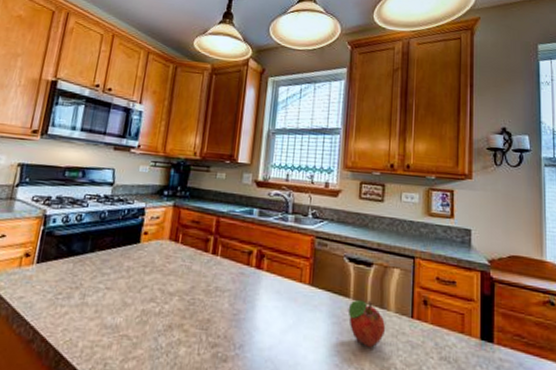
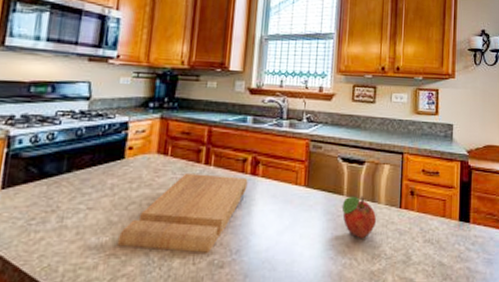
cutting board: none [129,261,253,345] -> present [117,172,248,253]

